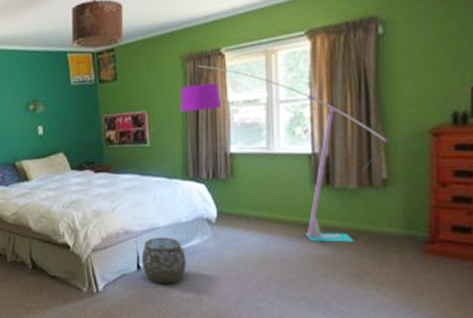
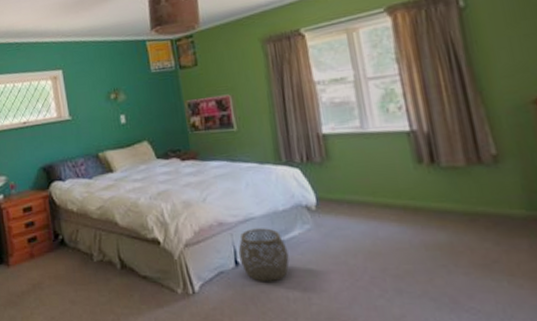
floor lamp: present [180,64,389,243] -> none [263,46,491,228]

